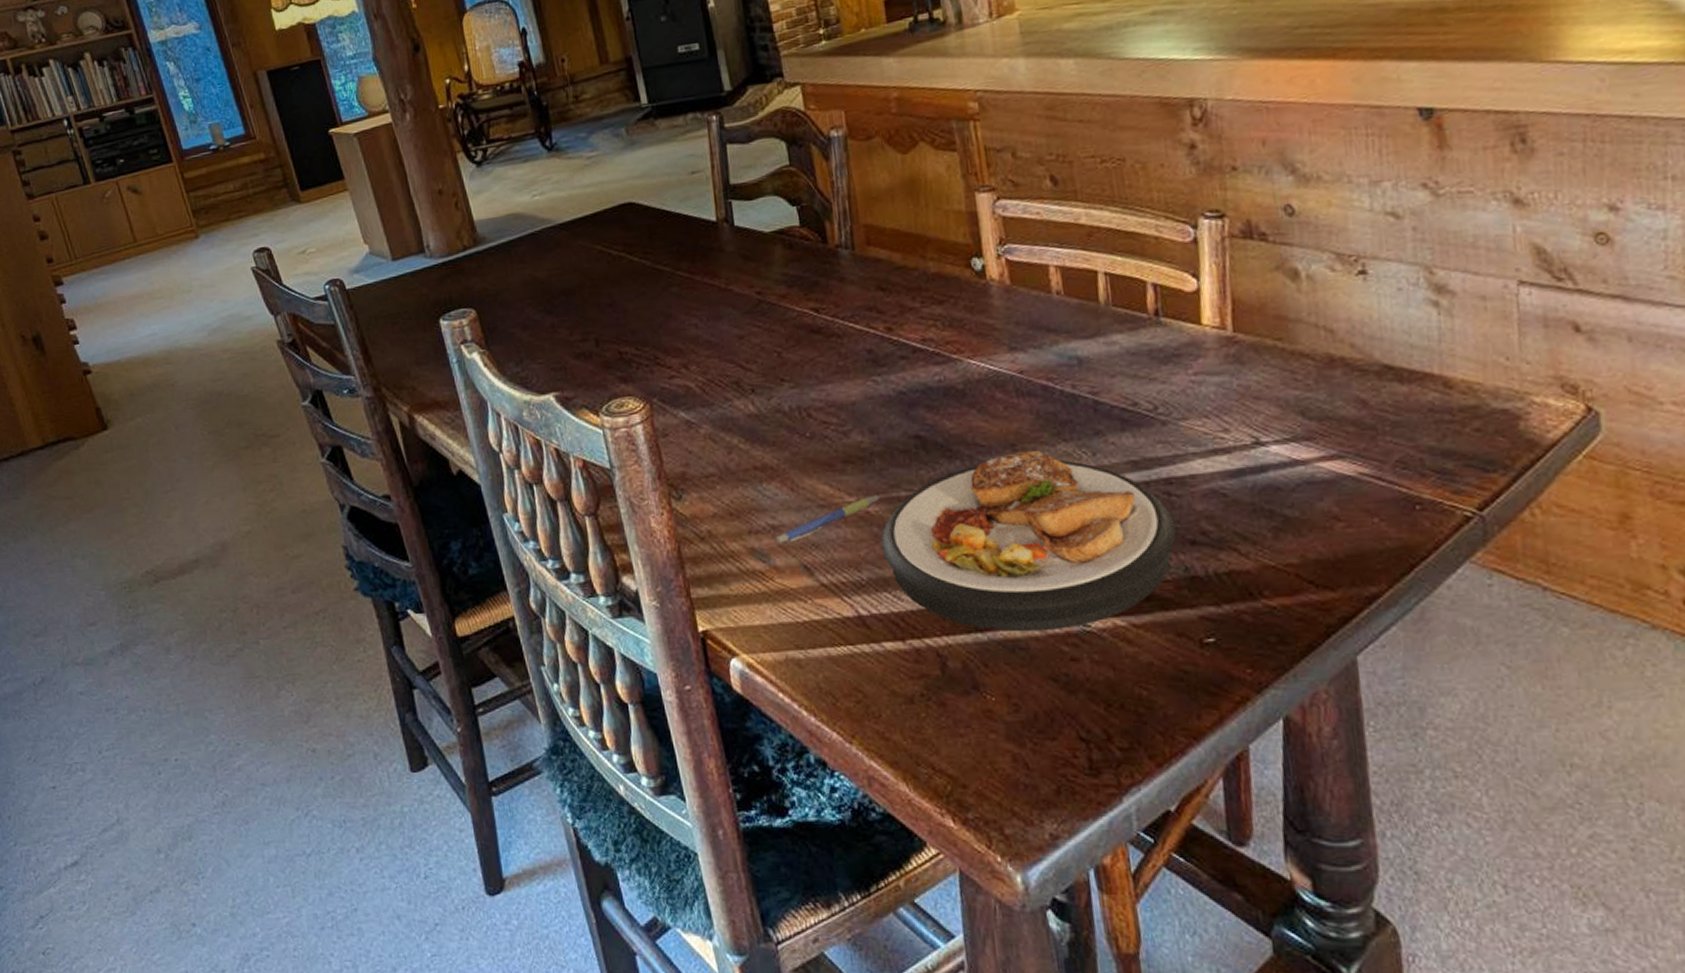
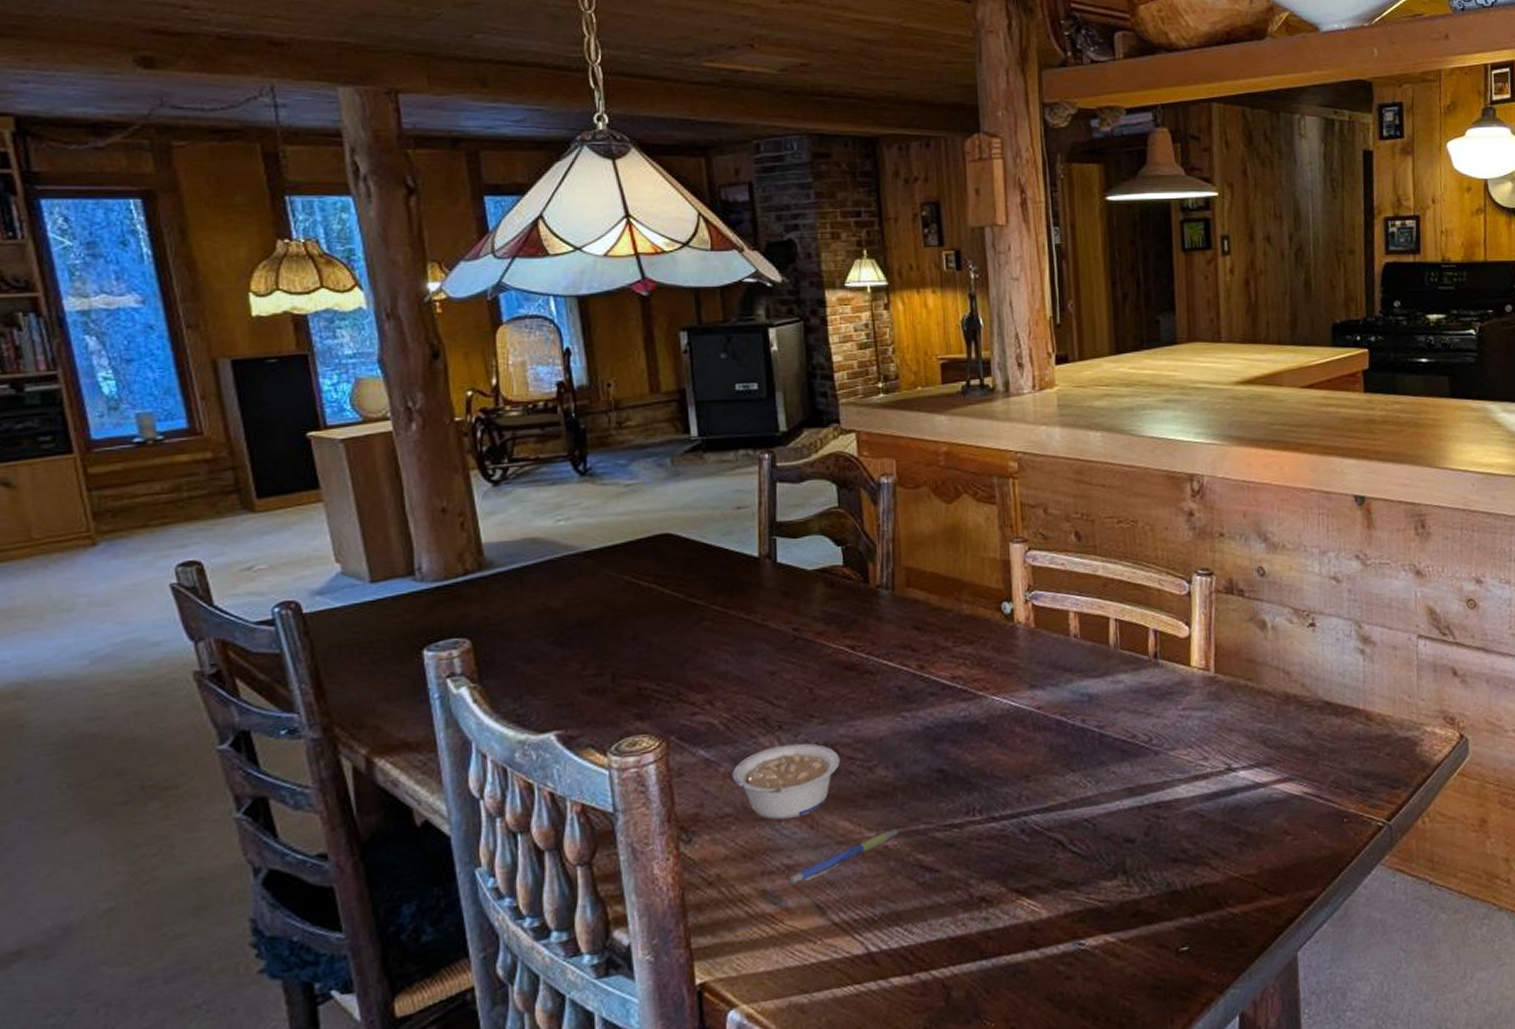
legume: none [712,406,814,482] -> present [732,743,840,820]
plate: present [880,451,1176,632] -> none [896,781,1161,957]

